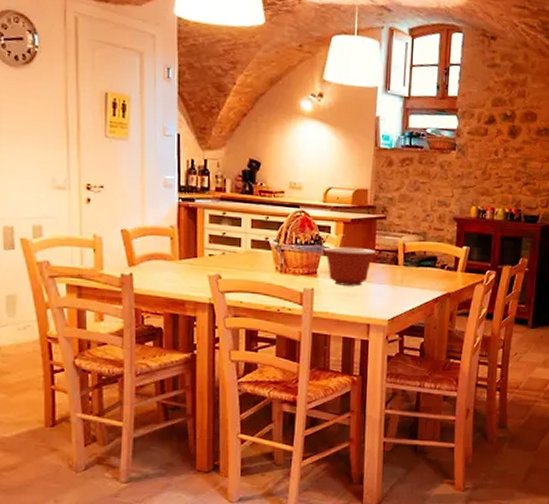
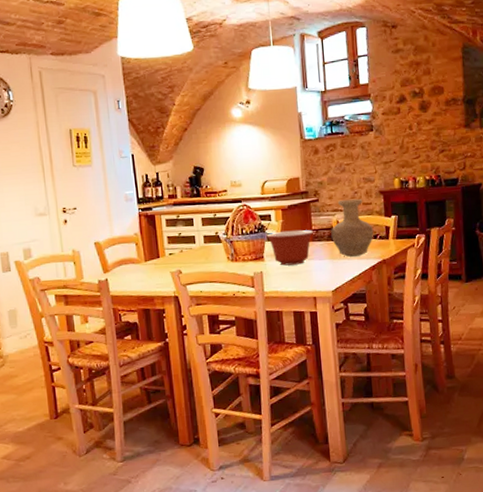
vase: none [395,221,442,285] -> present [331,198,374,257]

